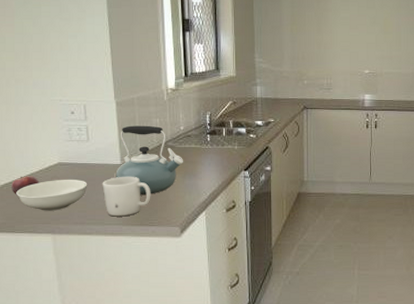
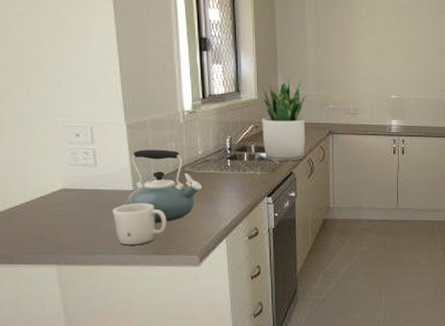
fruit: present [12,176,40,196] -> none [8,203,41,224]
bowl: present [16,179,88,211] -> none [14,206,96,240]
planter: none [240,55,281,137] -> present [262,78,306,162]

